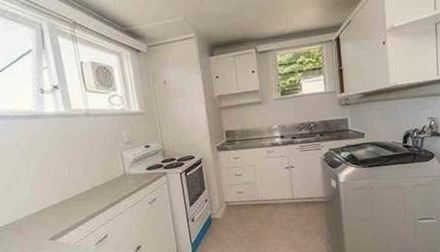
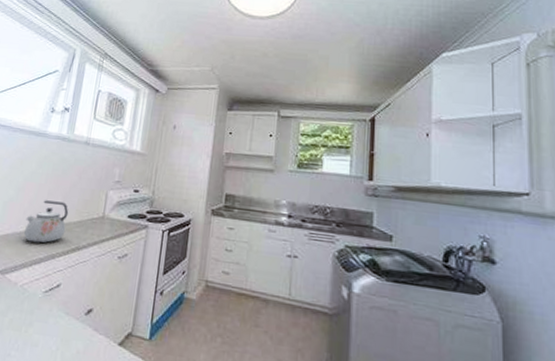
kettle: none [56,171,96,210] -> present [24,200,69,243]

